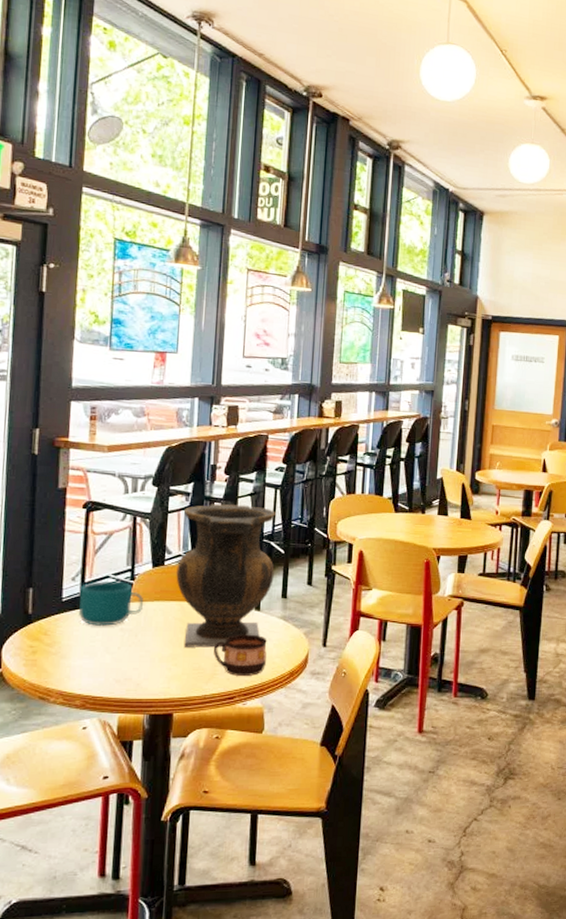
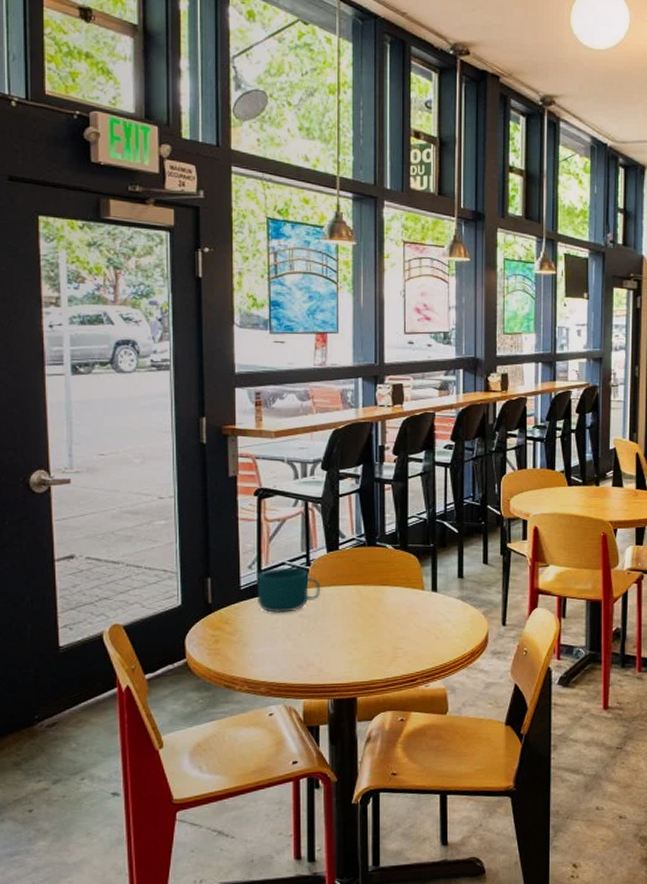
vase: present [176,504,276,648] -> none [351,485,449,631]
cup: present [214,634,267,676] -> none [394,615,446,658]

